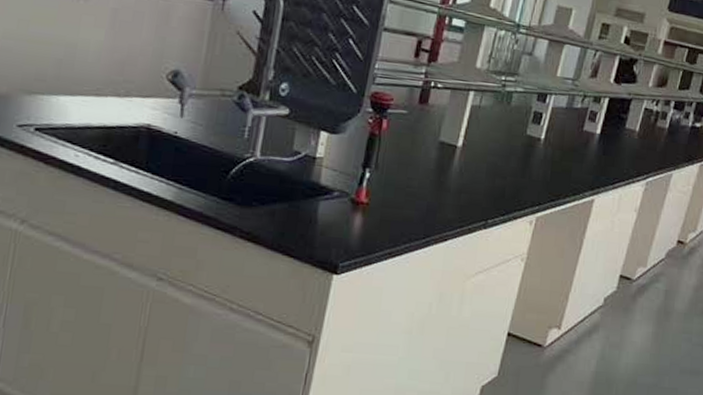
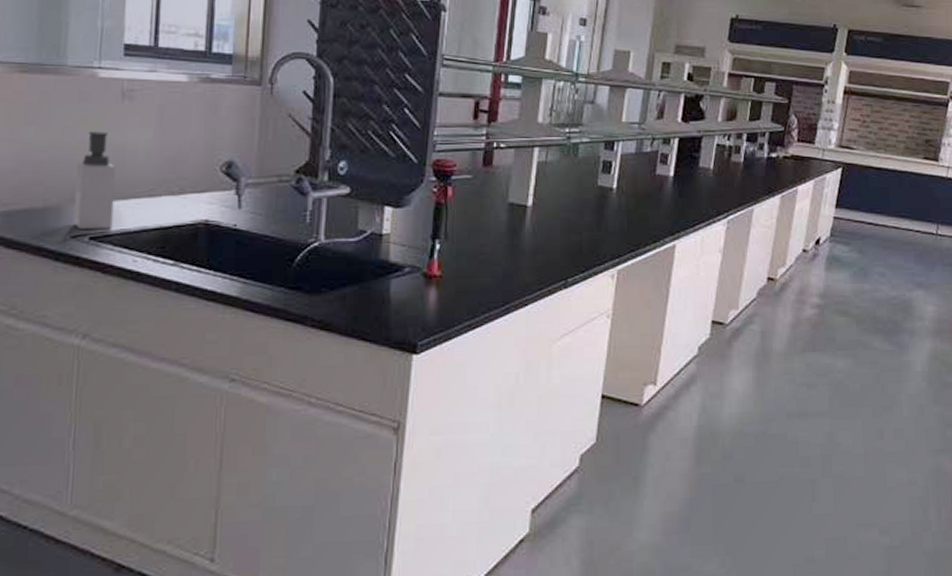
soap dispenser: none [20,26,67,122] -> present [73,131,117,229]

